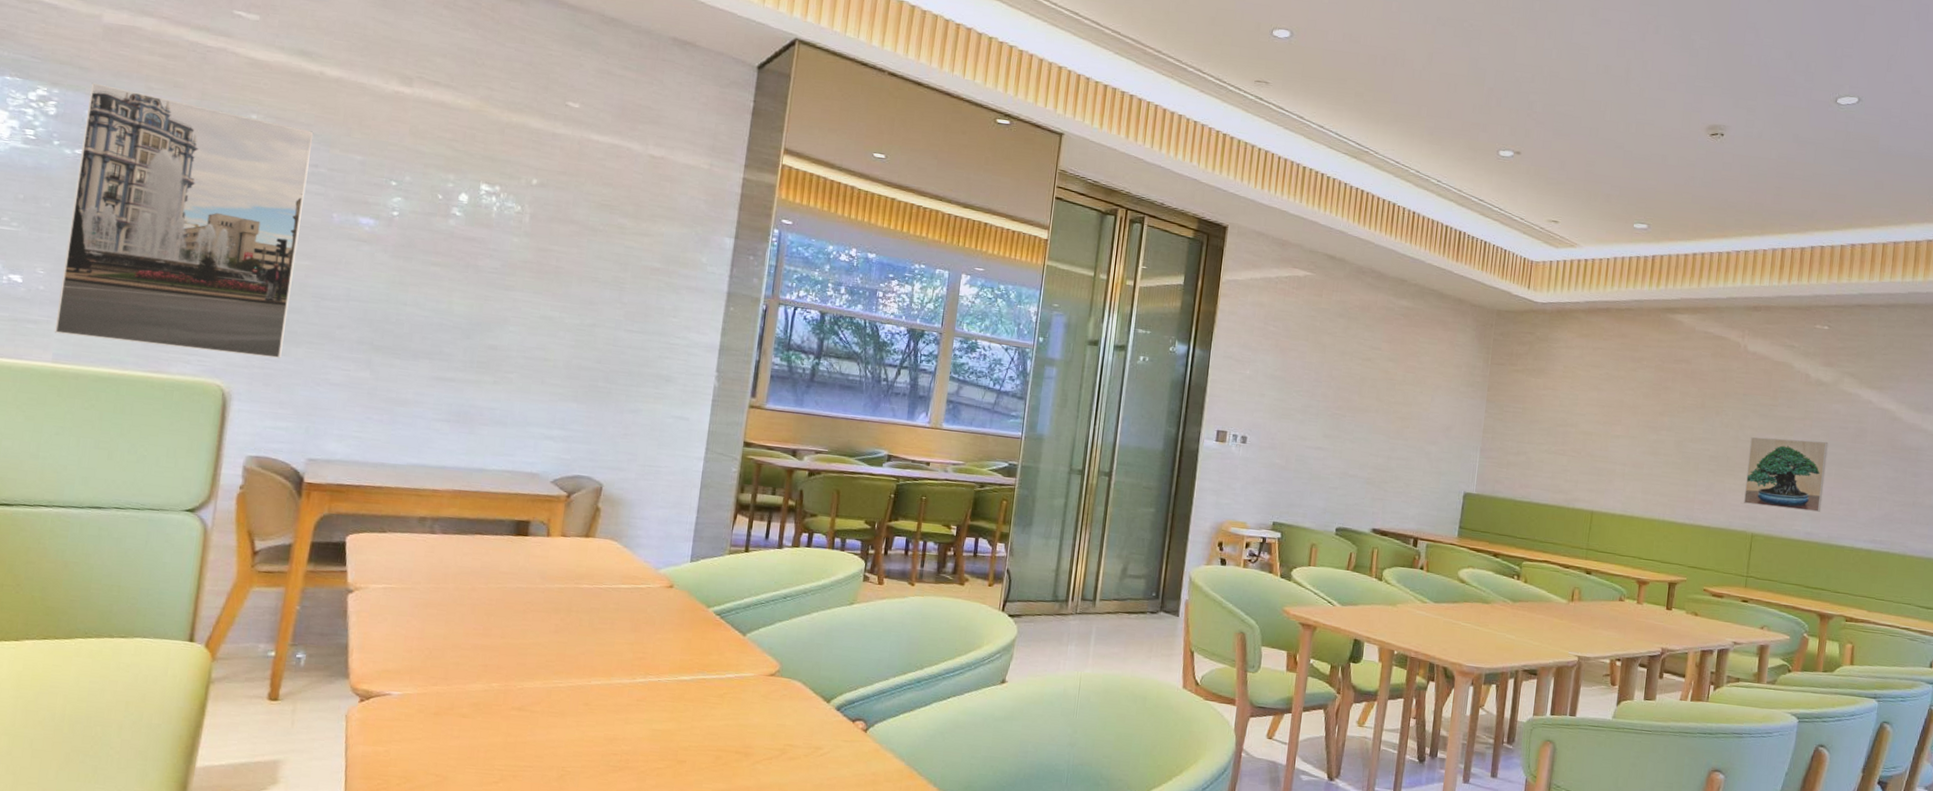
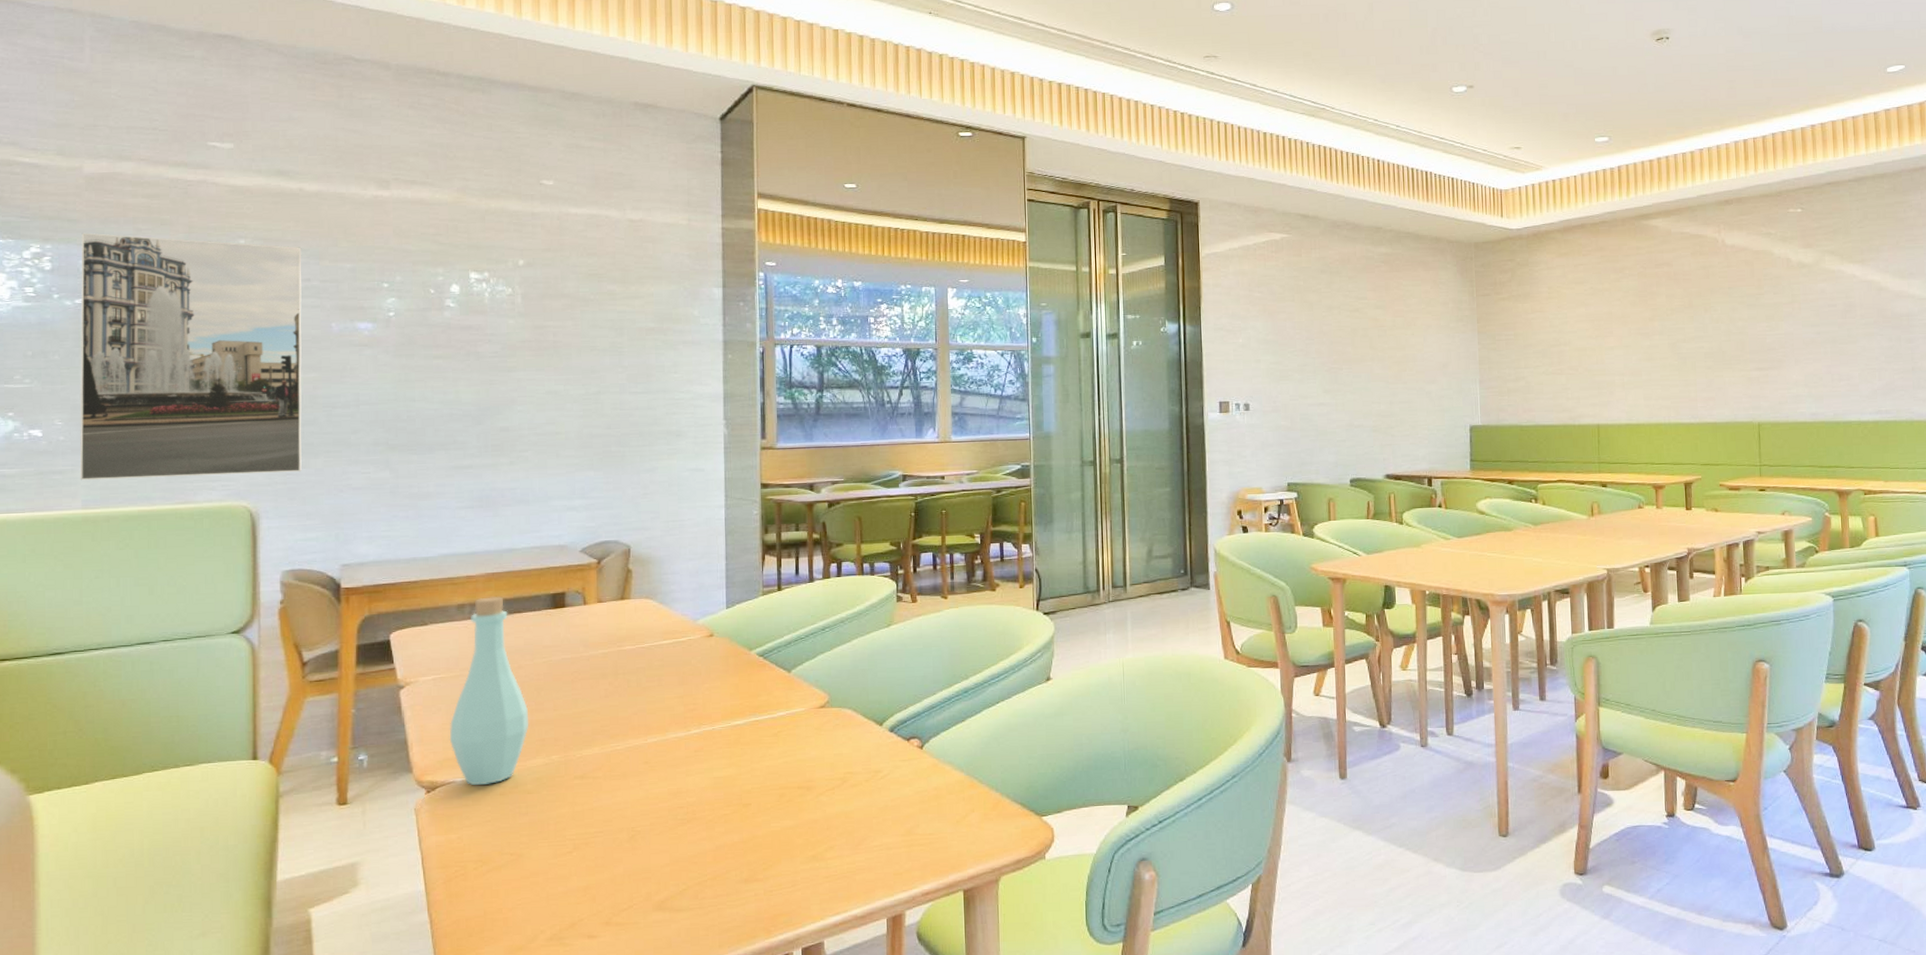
bottle: none [391,514,475,702] -> present [449,596,529,785]
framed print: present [1744,436,1829,512] -> none [1742,321,1823,394]

